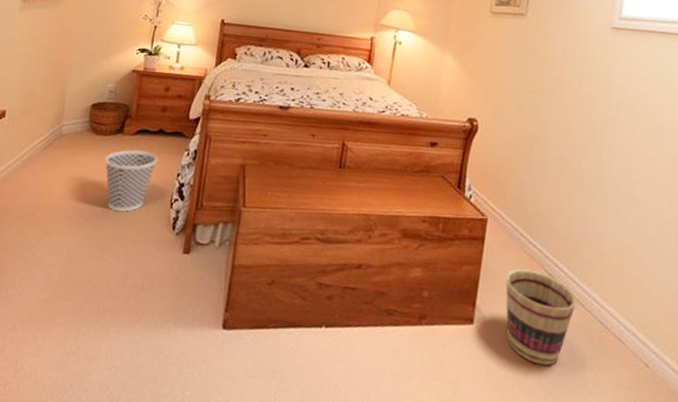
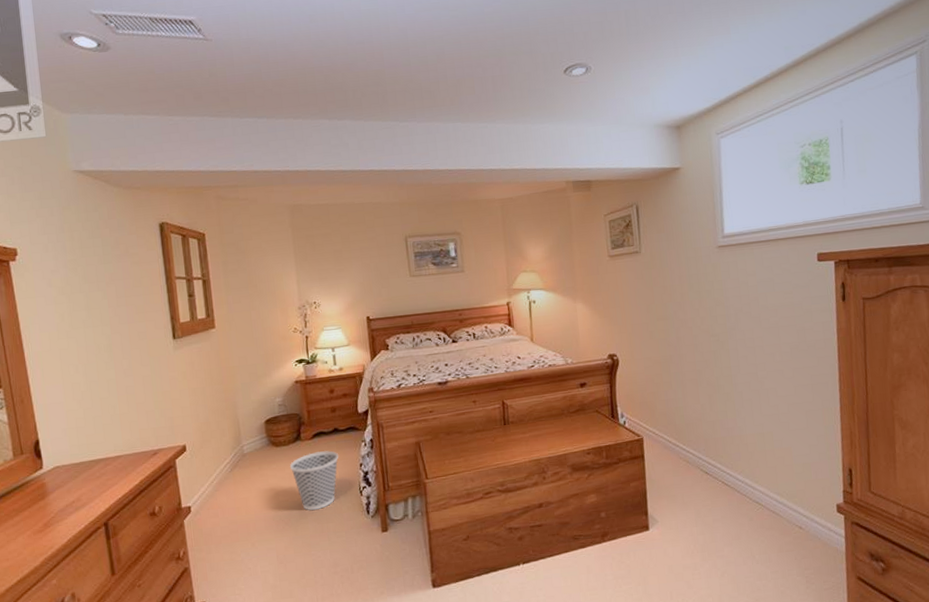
basket: present [505,268,576,366] -> none [669,472,733,550]

